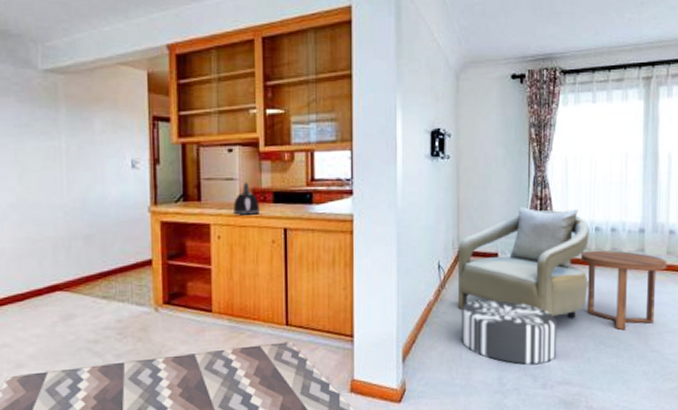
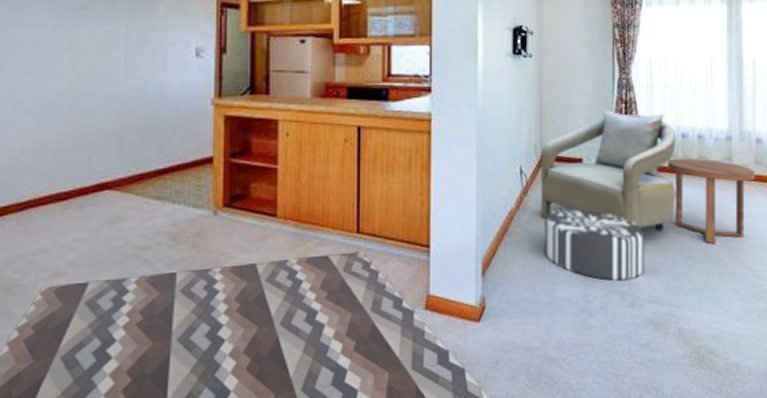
kettle: present [232,182,261,216] -> none [303,75,333,113]

